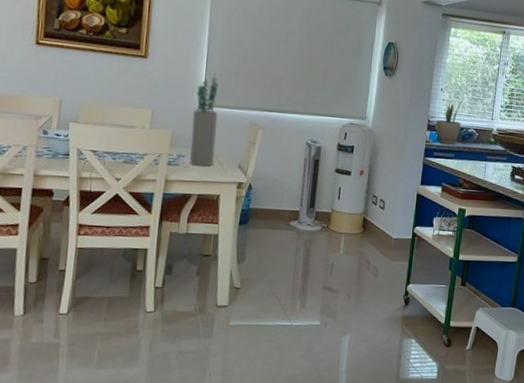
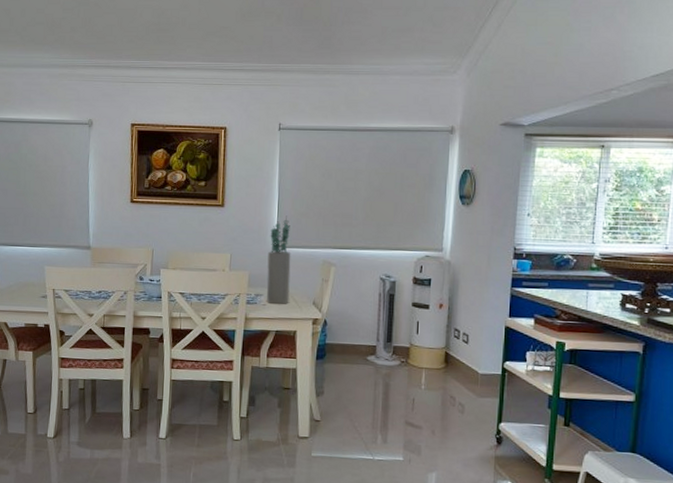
potted plant: present [435,100,464,145] -> none [522,224,556,274]

